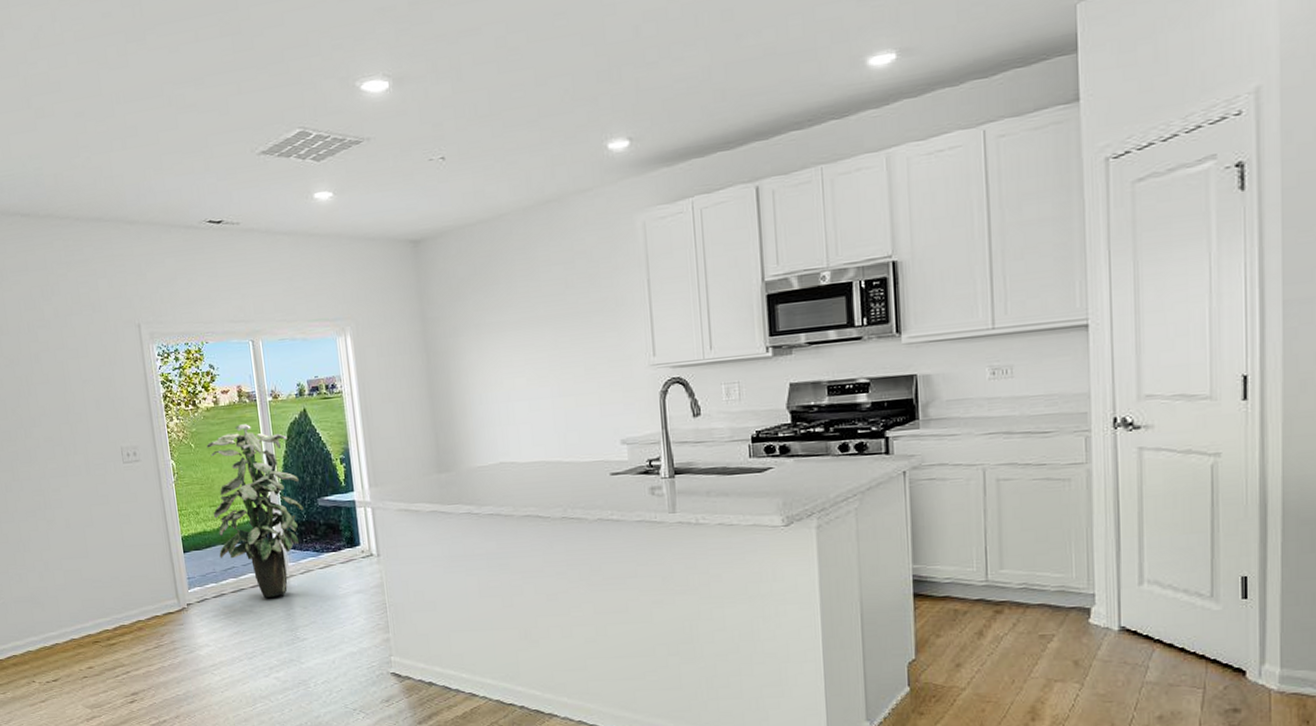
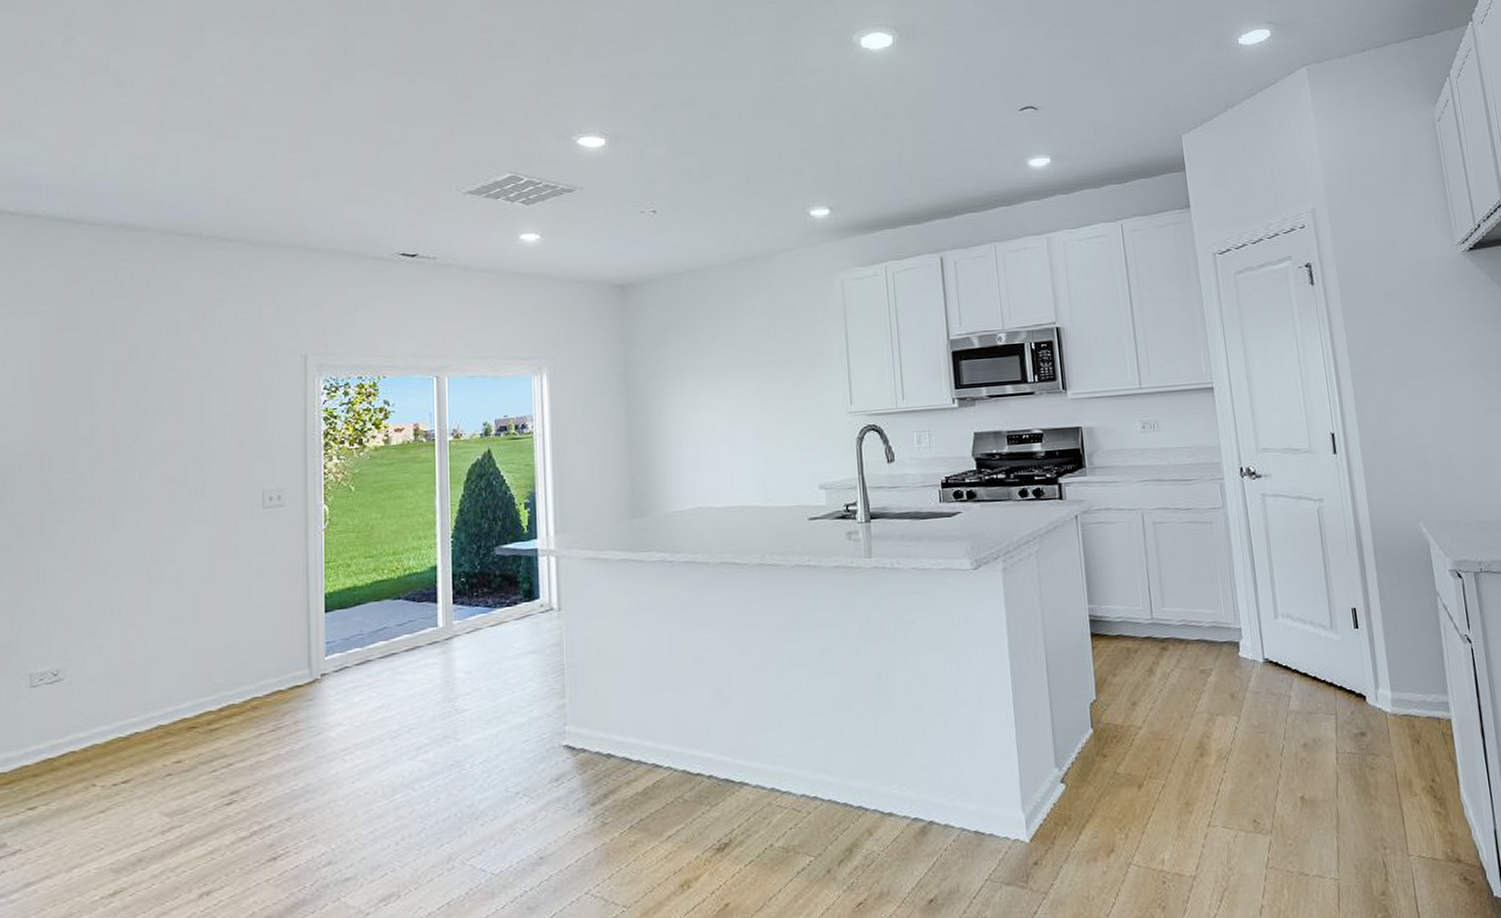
indoor plant: present [206,424,304,598] -> none [367,465,477,663]

